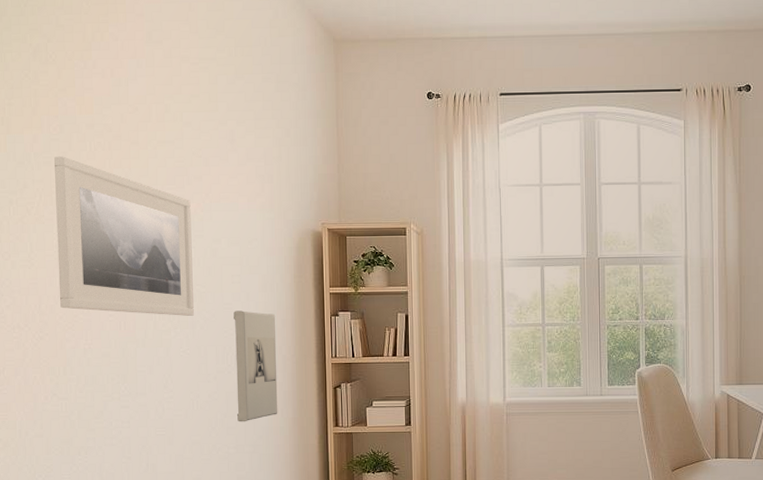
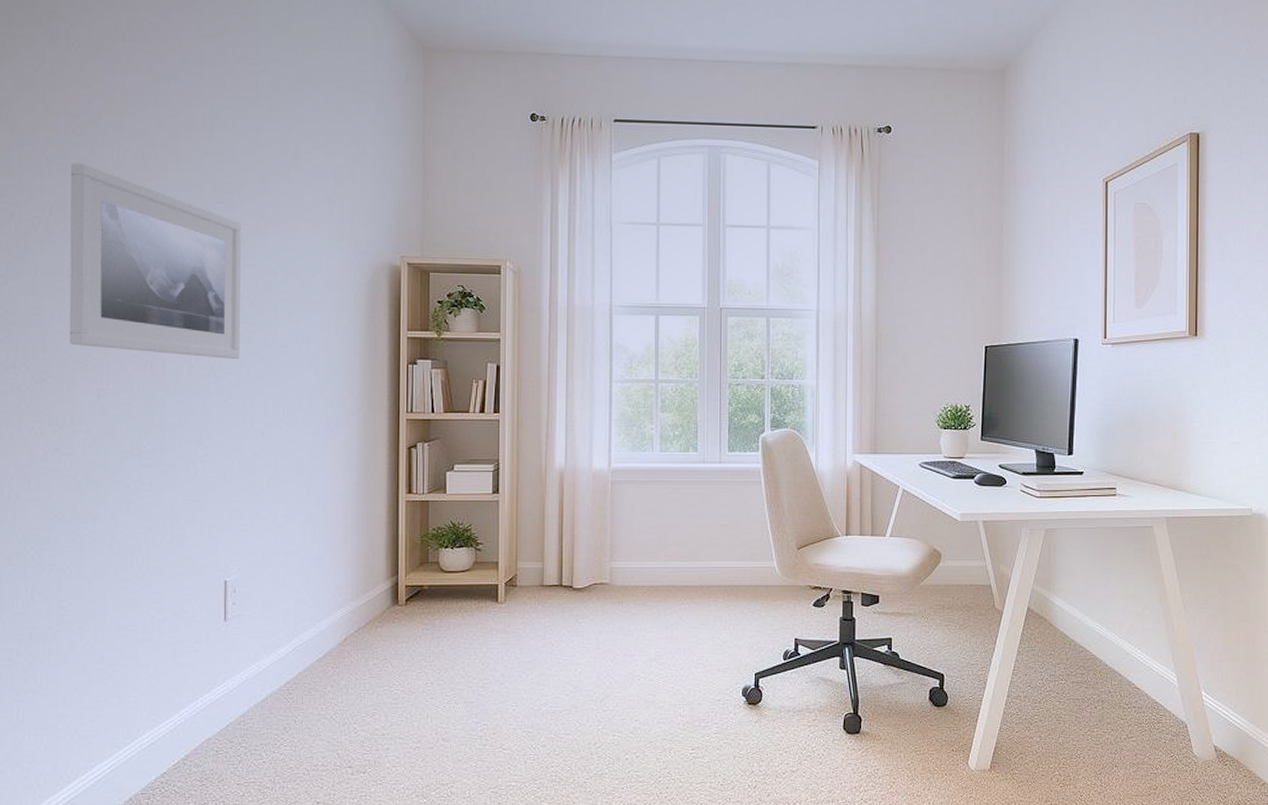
wall sculpture: present [234,311,278,422] -> none [287,354,341,487]

